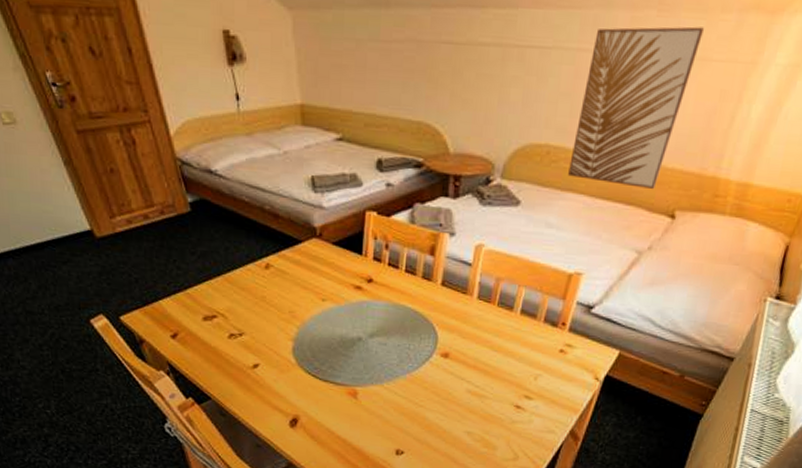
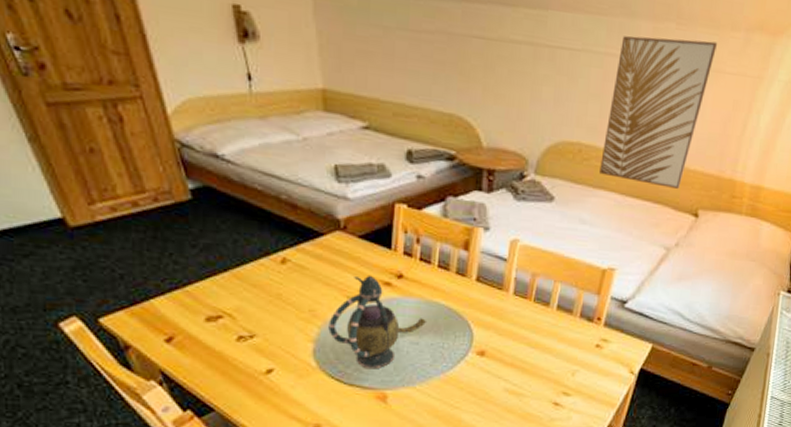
teapot: none [306,279,395,367] -> present [328,275,427,369]

